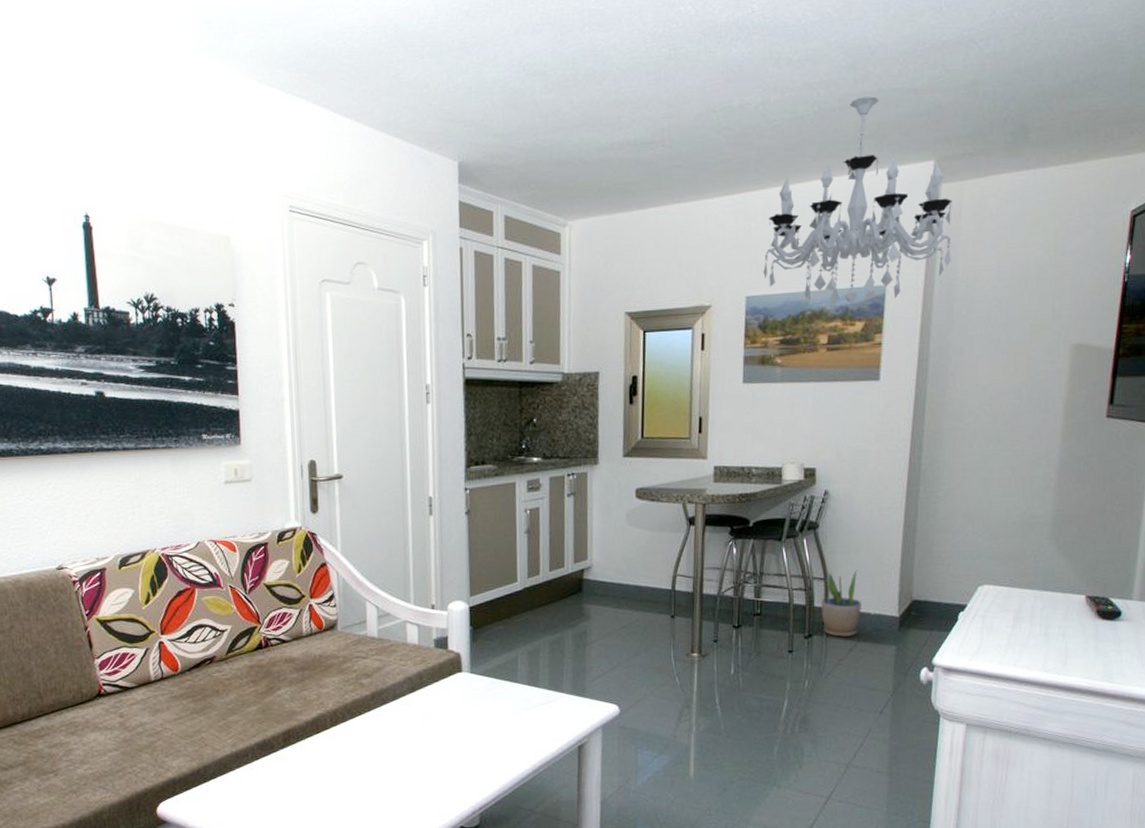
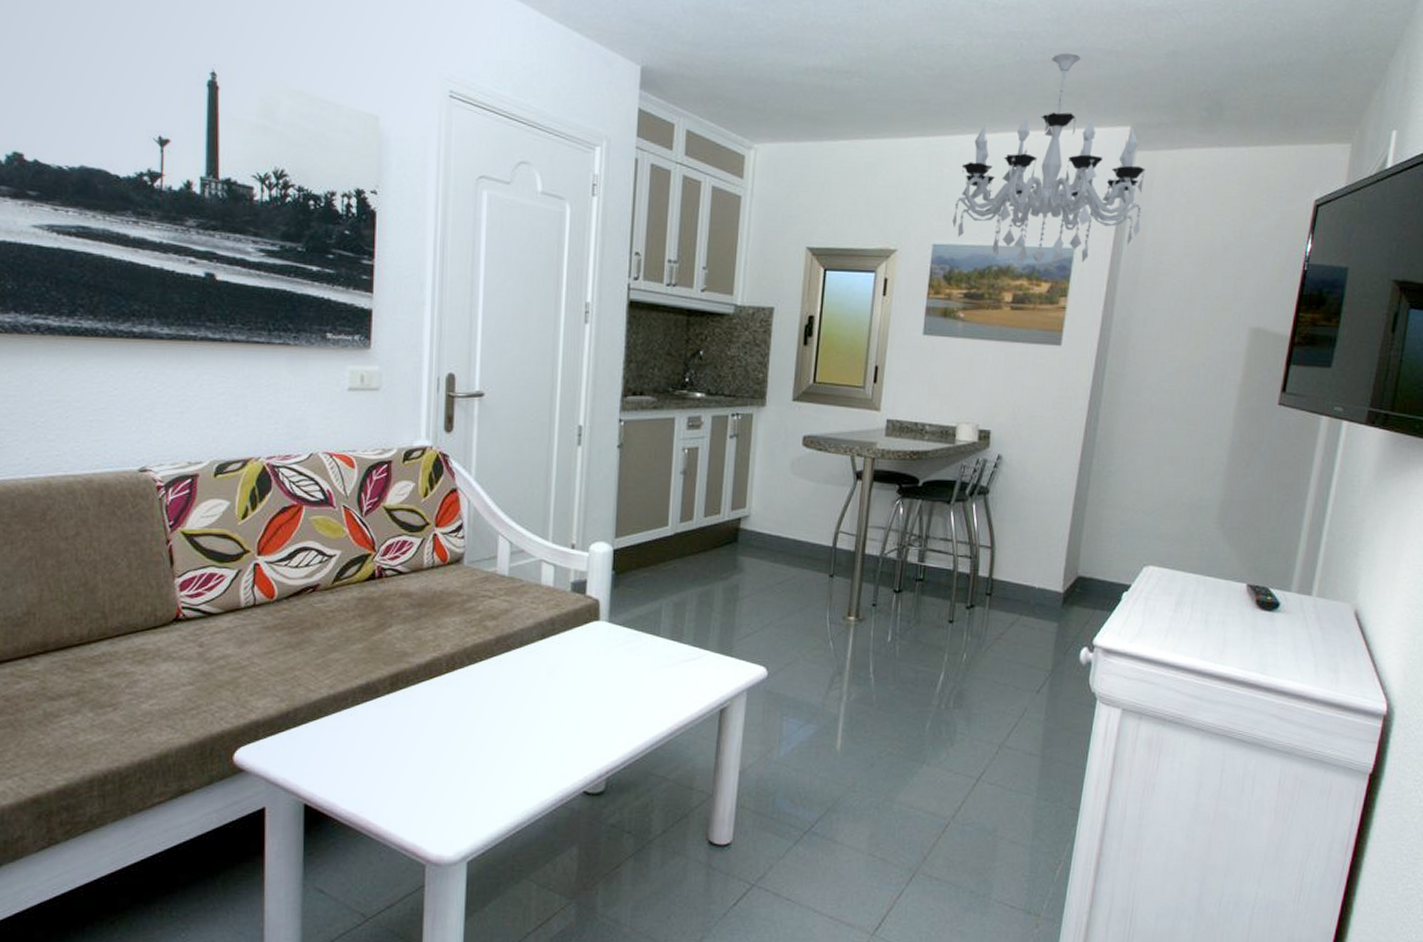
potted plant: present [820,569,863,637] -> none [985,540,1028,610]

